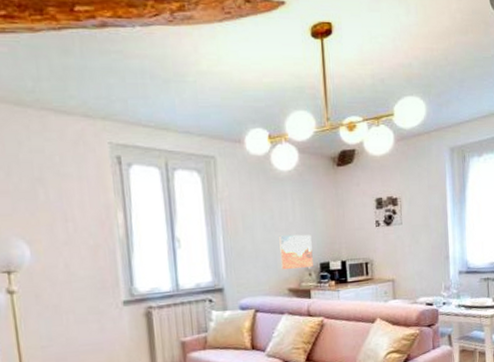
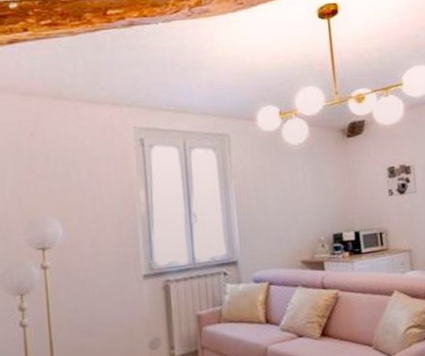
wall art: present [279,234,313,270] -> none [291,206,326,242]

